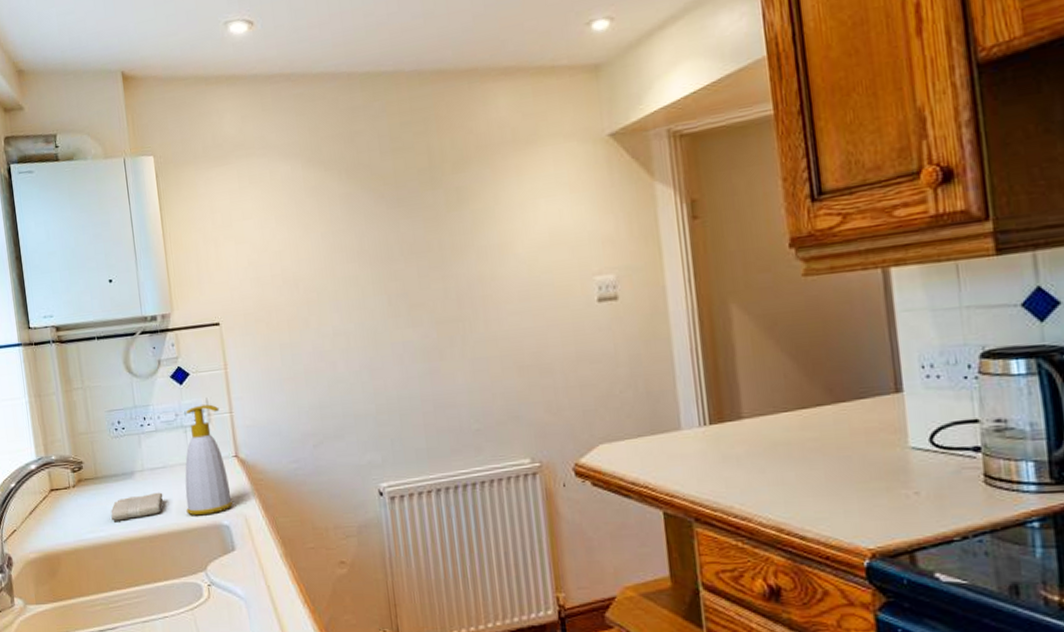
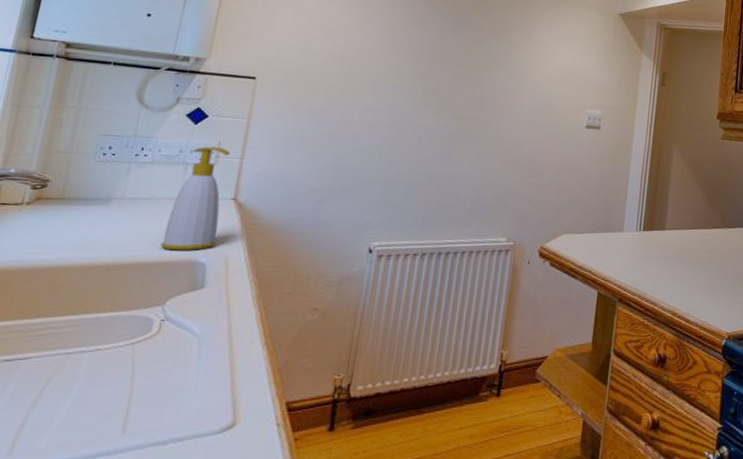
washcloth: present [111,492,164,521] -> none [65,222,139,246]

